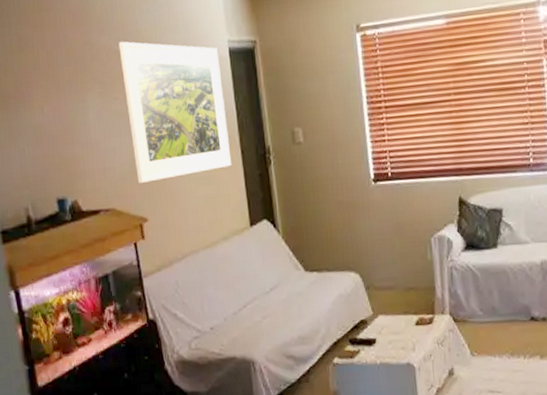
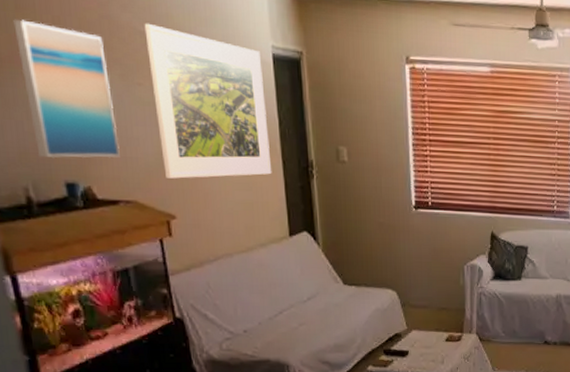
wall art: none [17,58,100,178] -> present [13,19,120,159]

